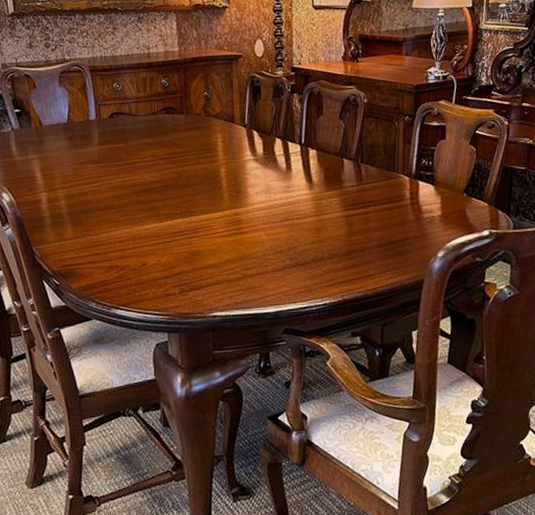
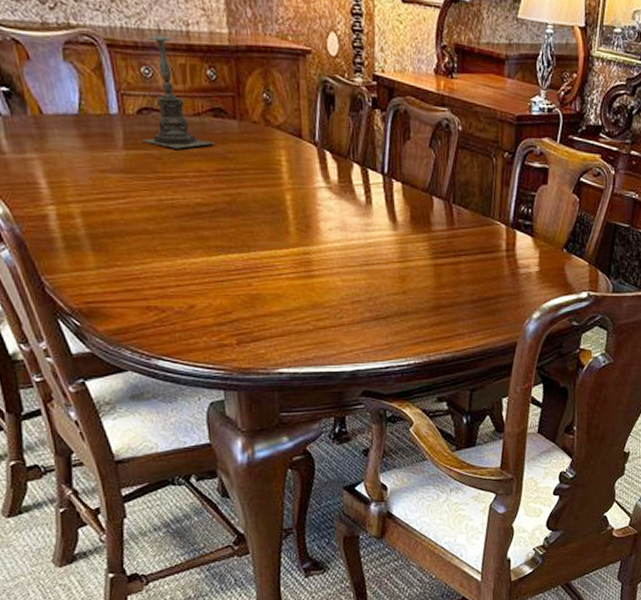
candle holder: none [111,48,167,141] -> present [141,20,215,149]

